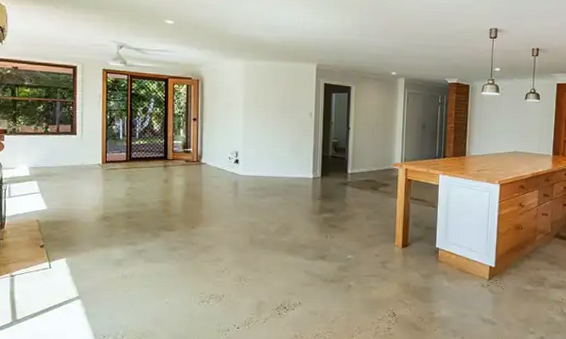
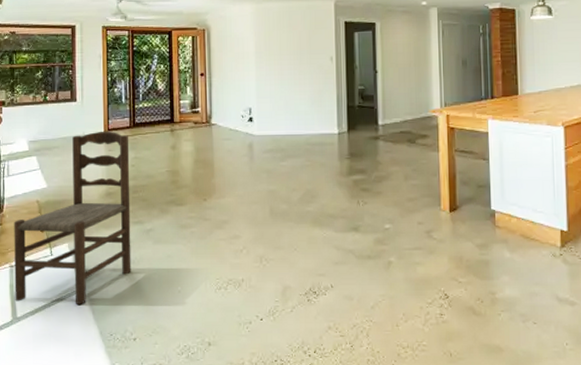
dining chair: none [15,162,125,311] -> present [14,131,132,304]

